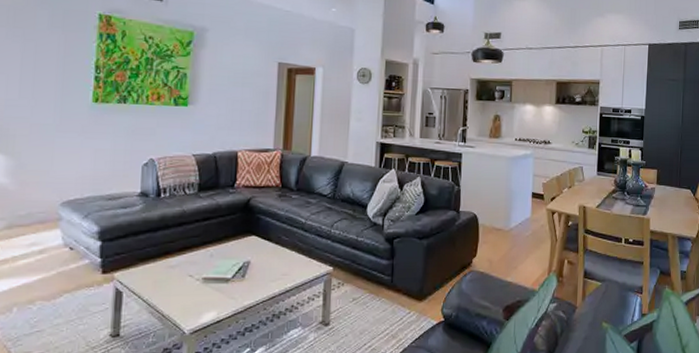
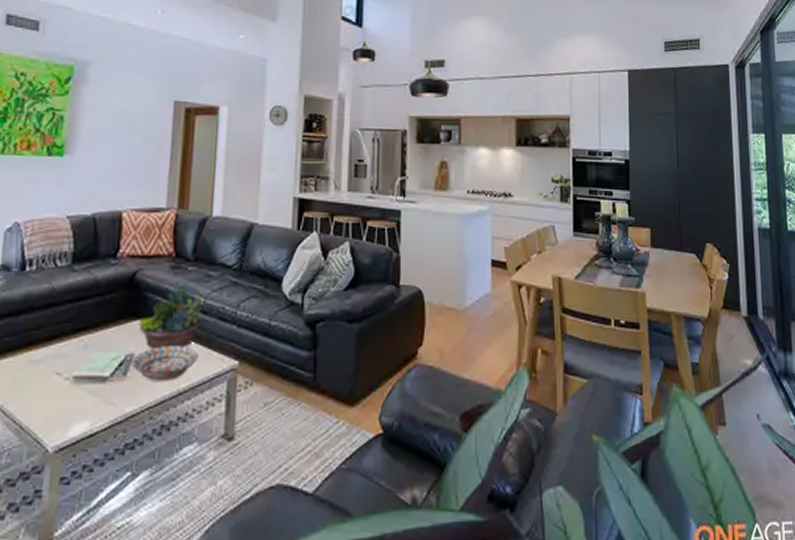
decorative bowl: none [248,256,301,283] -> present [132,346,198,383]
succulent planter: none [253,207,306,258] -> present [138,282,205,350]

